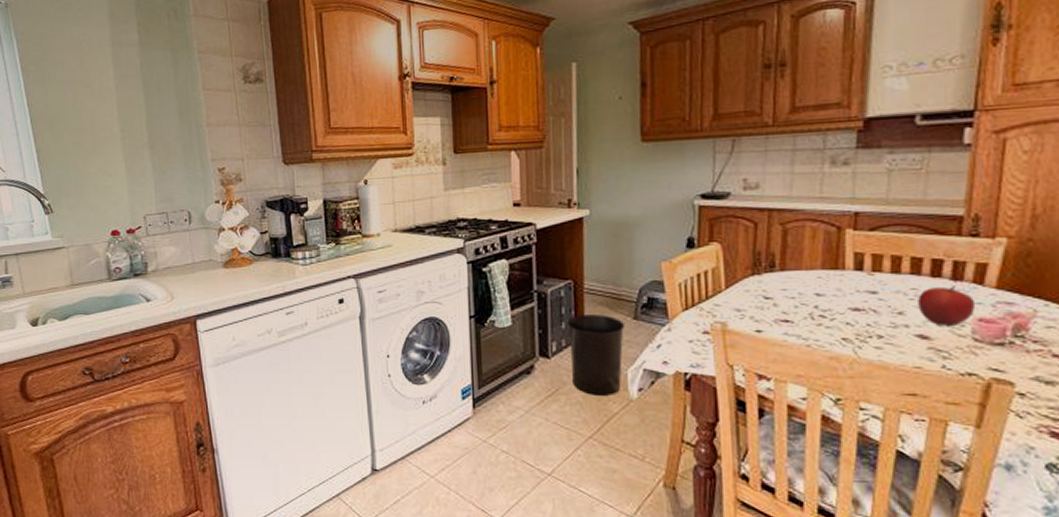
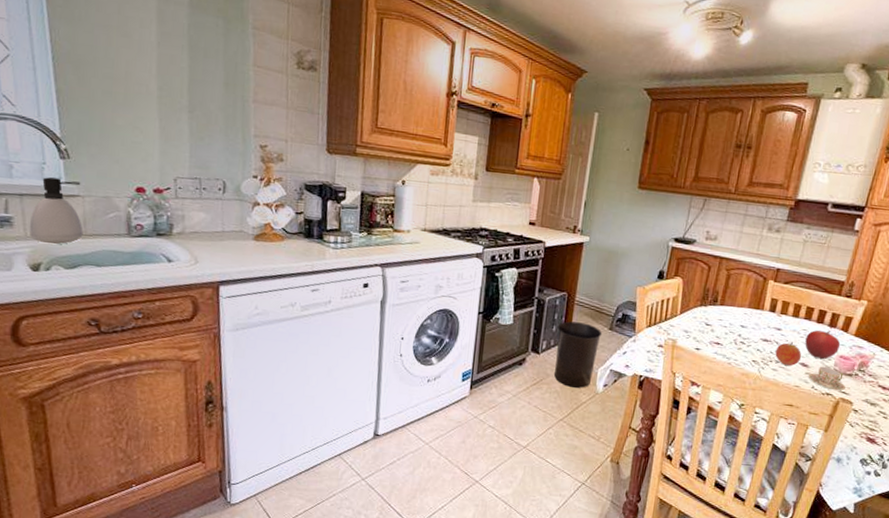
soap dispenser: none [25,233,71,298] -> present [29,177,83,245]
fruit: none [874,307,916,341] -> present [775,342,801,367]
teacup: none [932,336,997,369] -> present [808,366,846,391]

